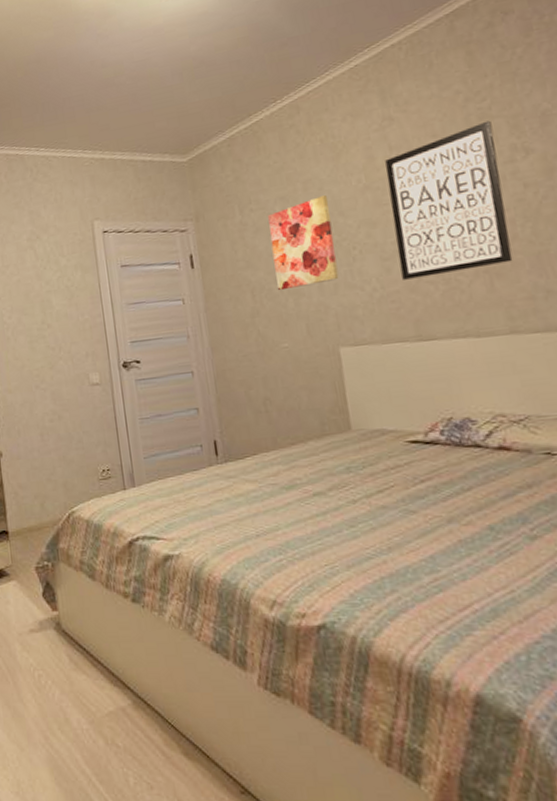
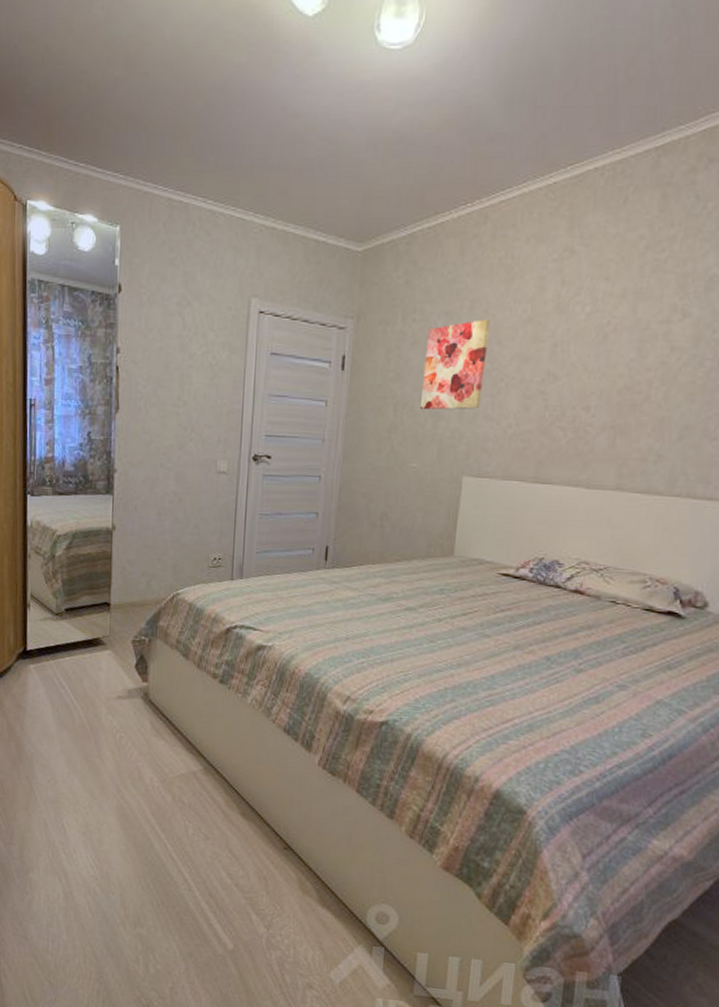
wall art: present [385,120,513,280] -> none [537,274,662,423]

